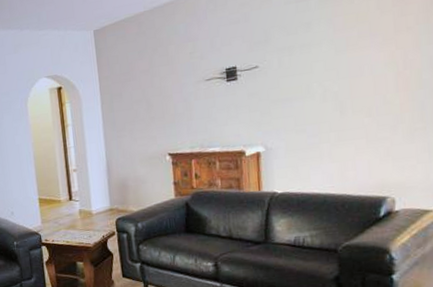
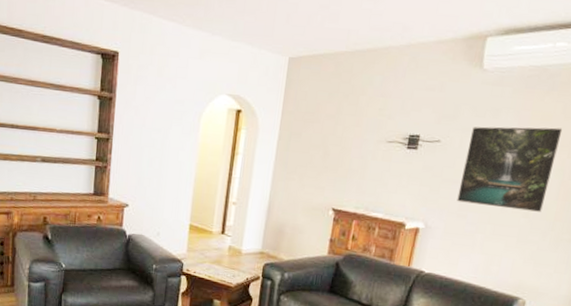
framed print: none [287,23,384,119] -> present [456,126,563,212]

